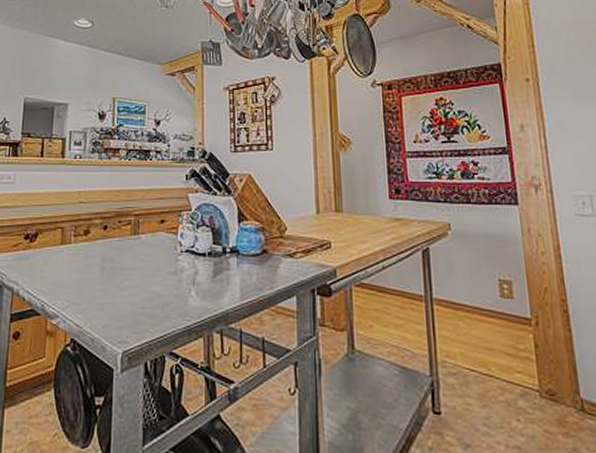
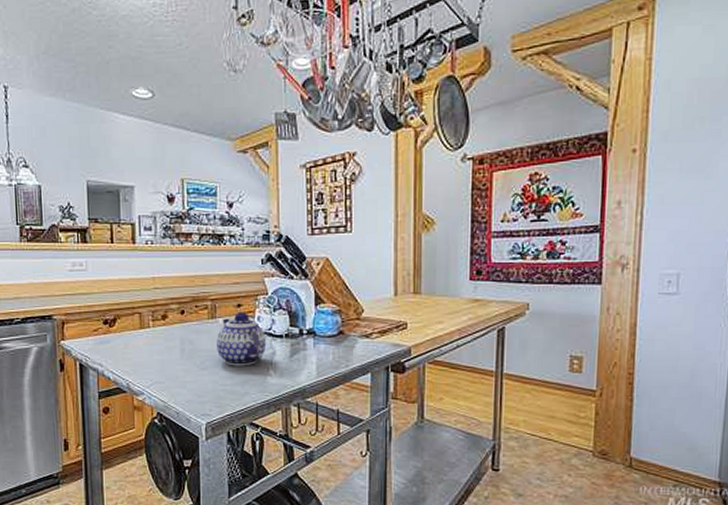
teapot: none [138,227,189,287] -> present [217,311,267,366]

